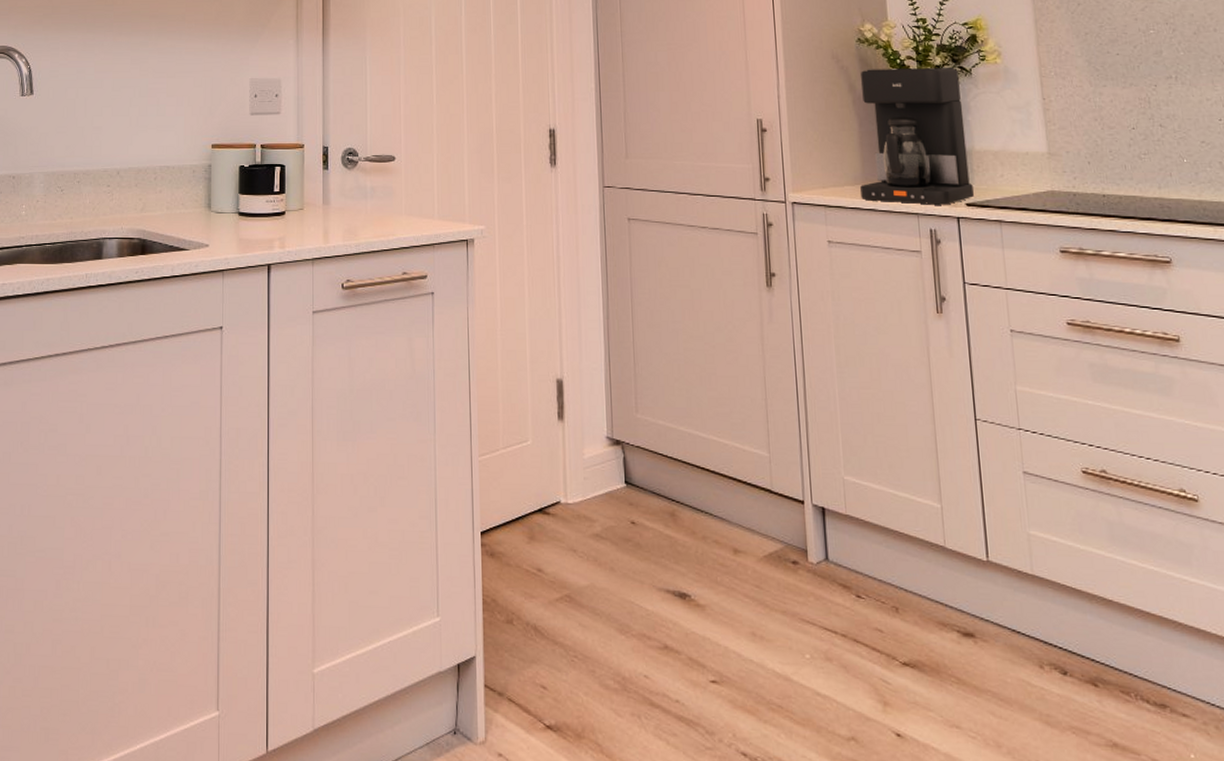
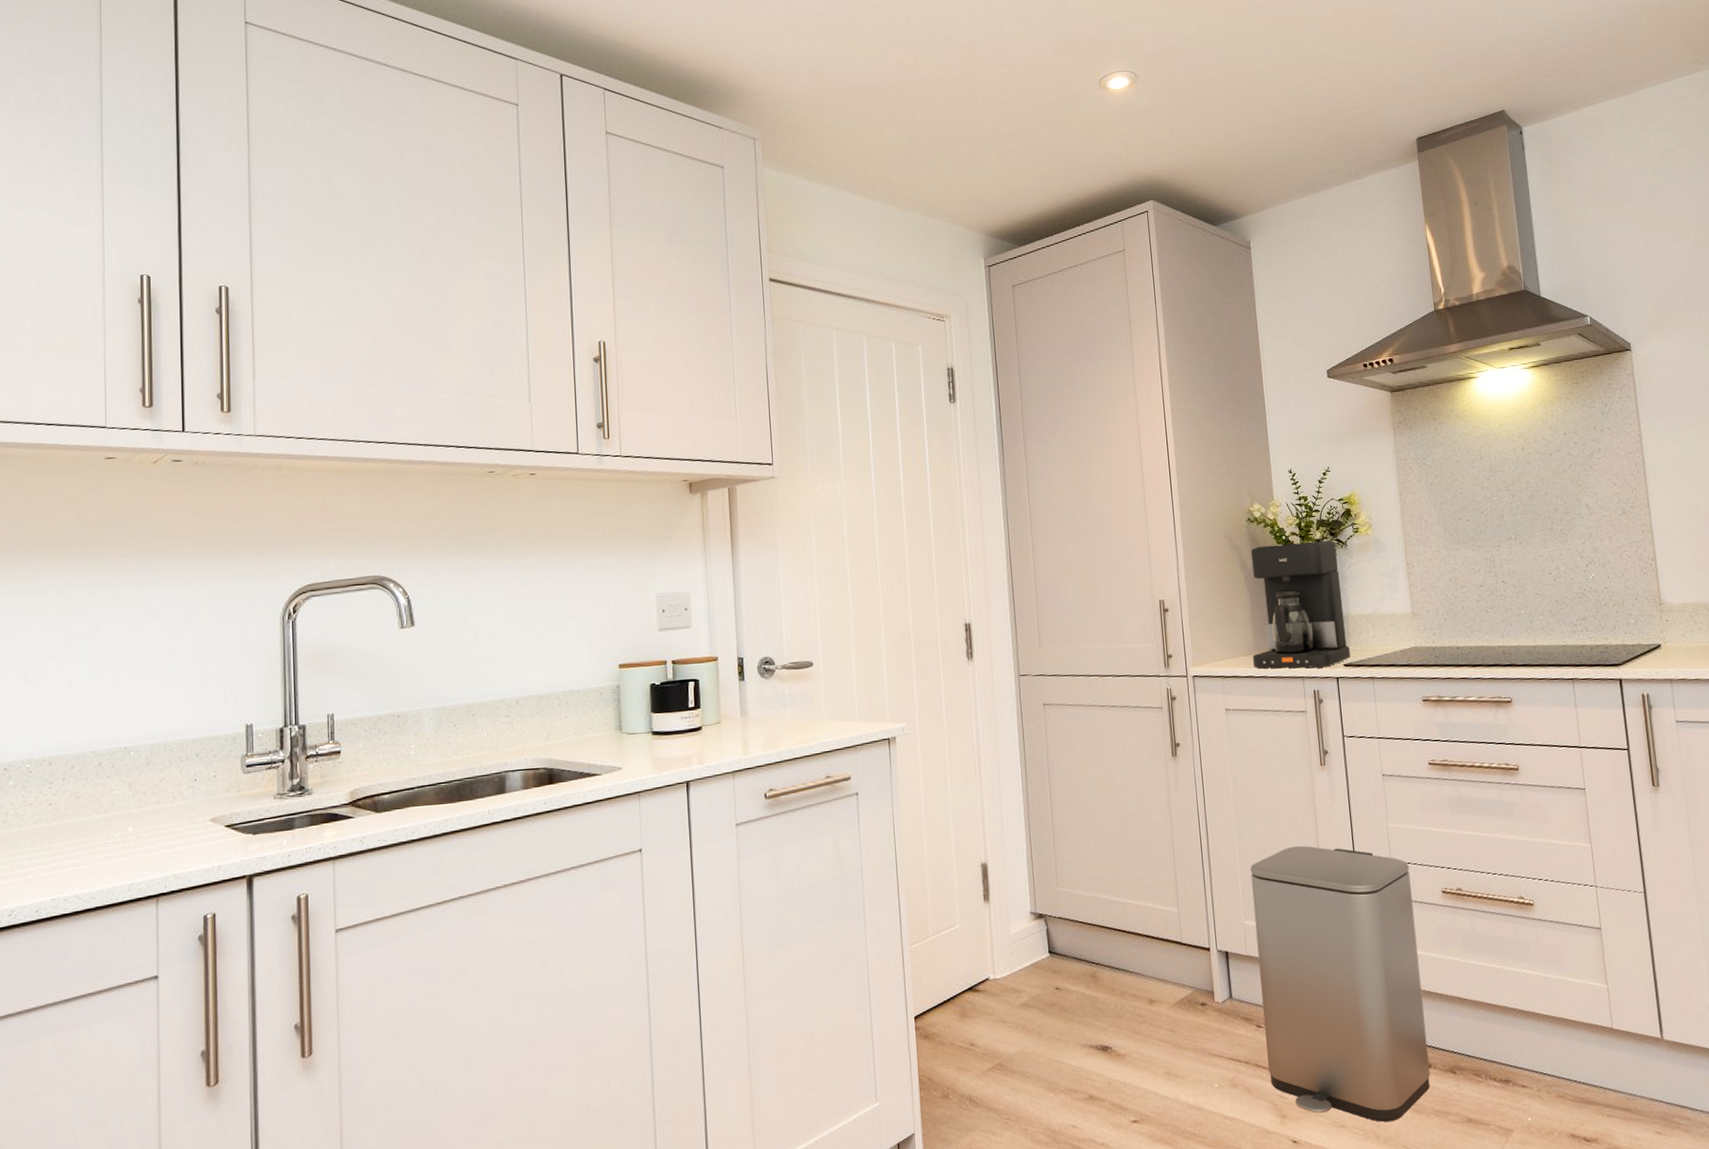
pedal bin: none [852,400,1066,730] -> present [1250,846,1431,1122]

